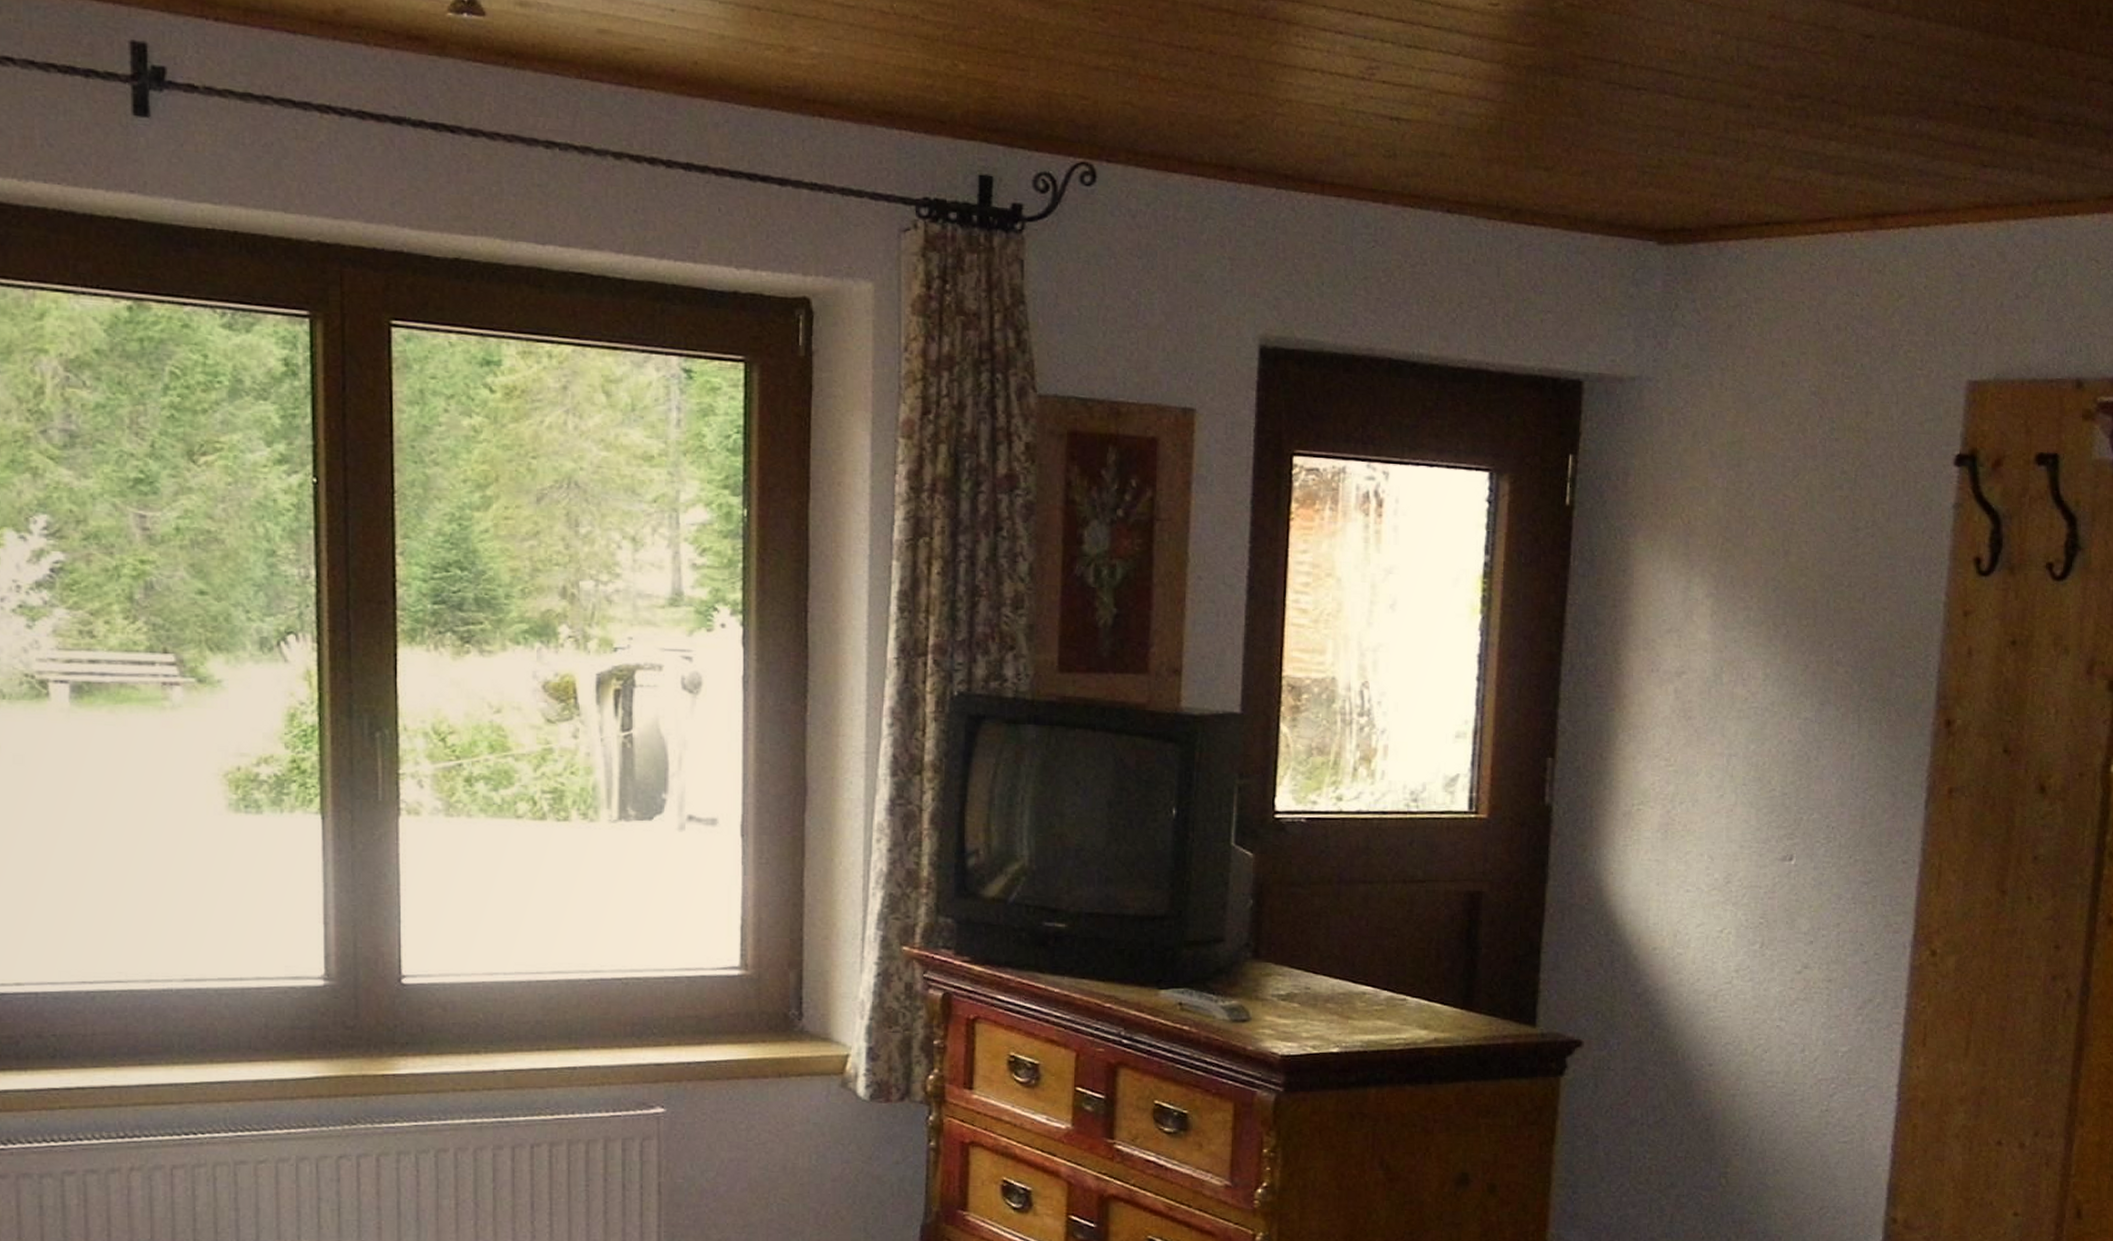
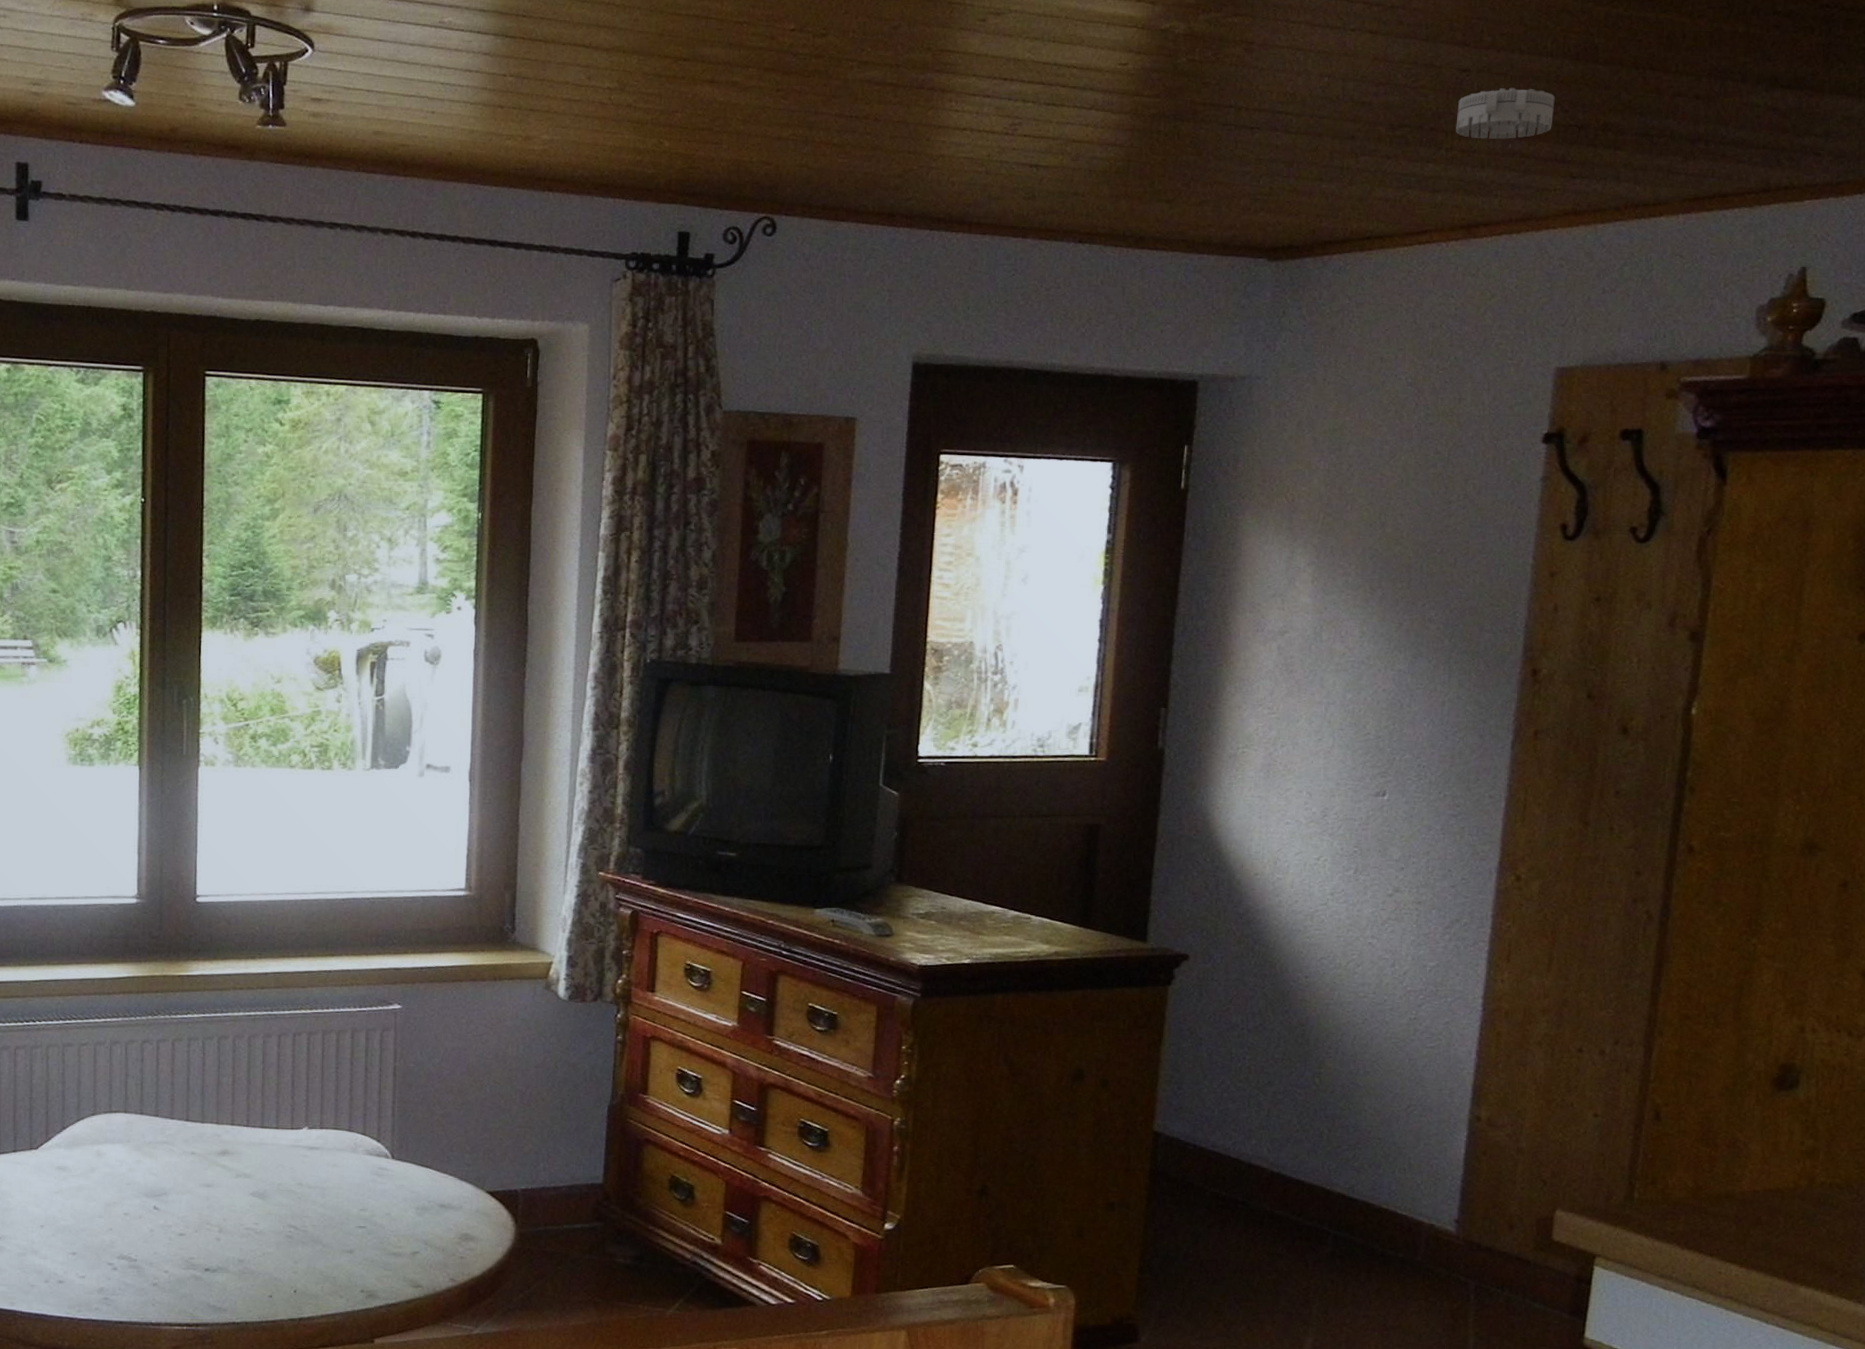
smoke detector: none [1859,59,1964,118] -> present [1456,87,1555,139]

